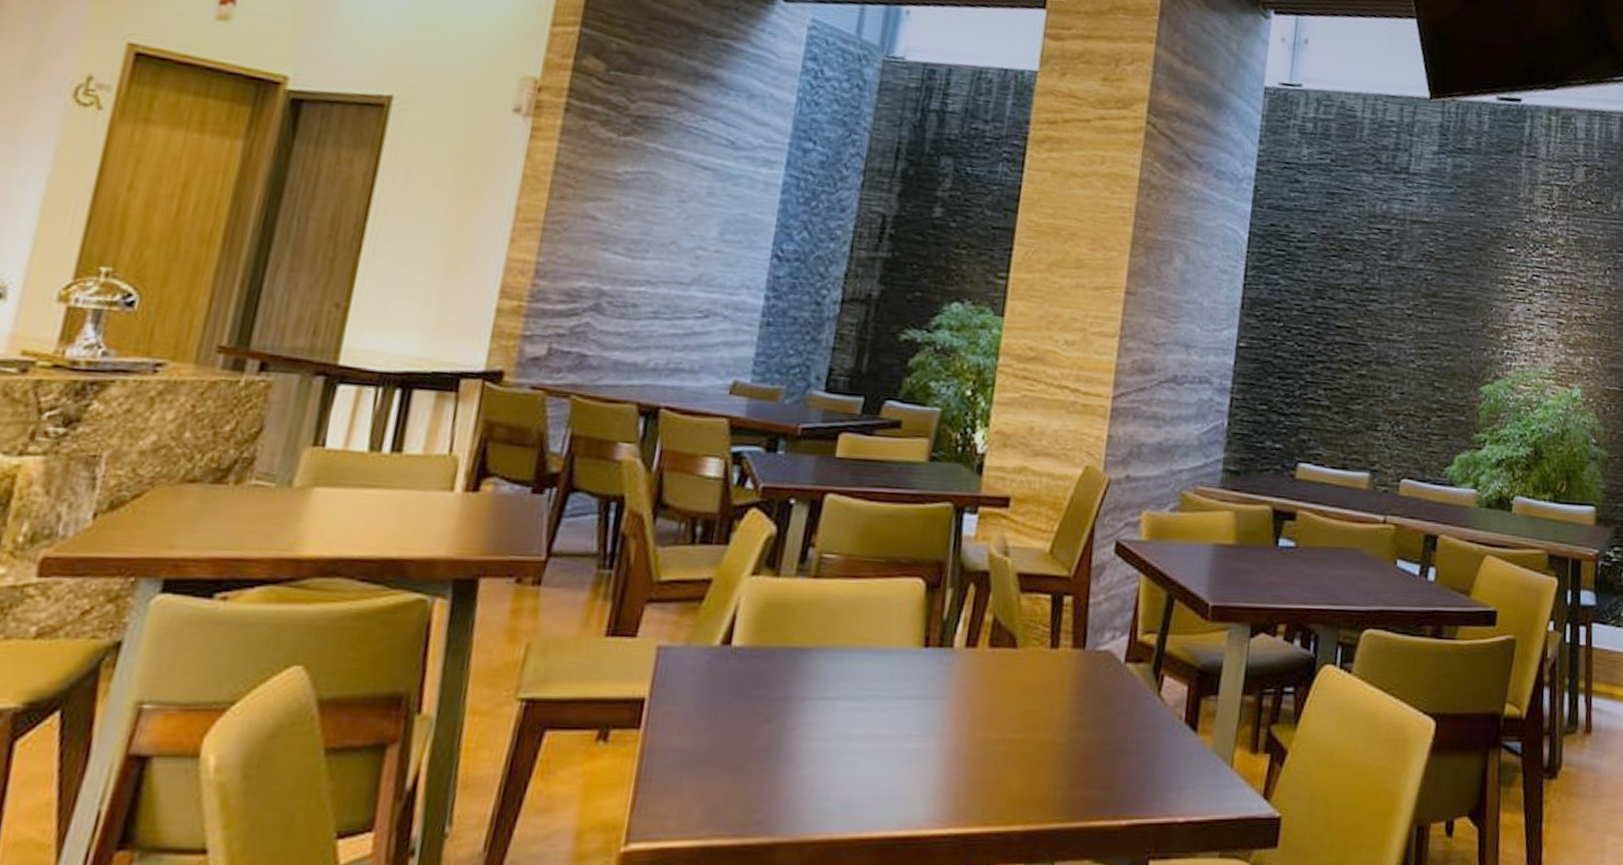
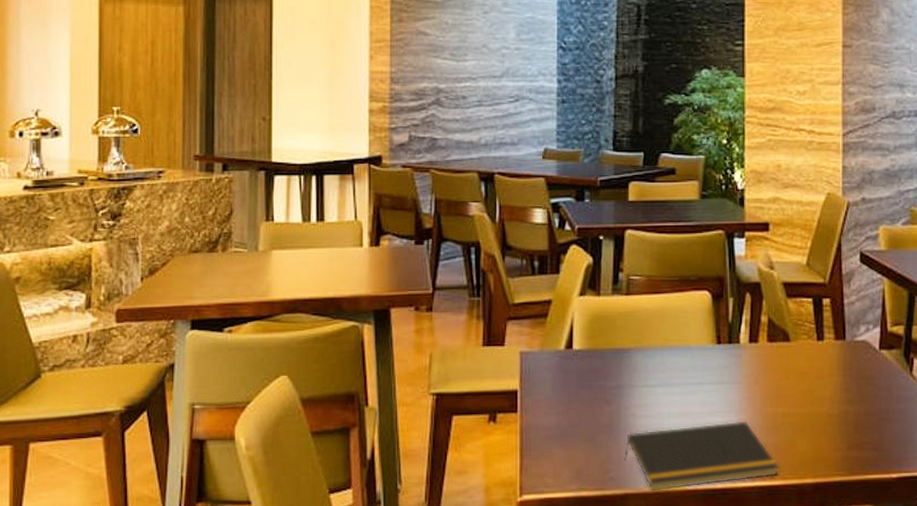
notepad: none [779,748,983,840] -> present [624,421,779,491]

